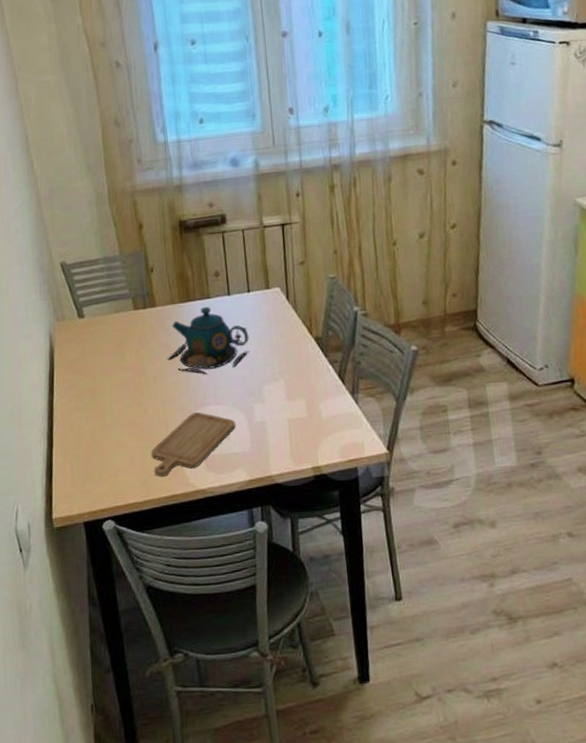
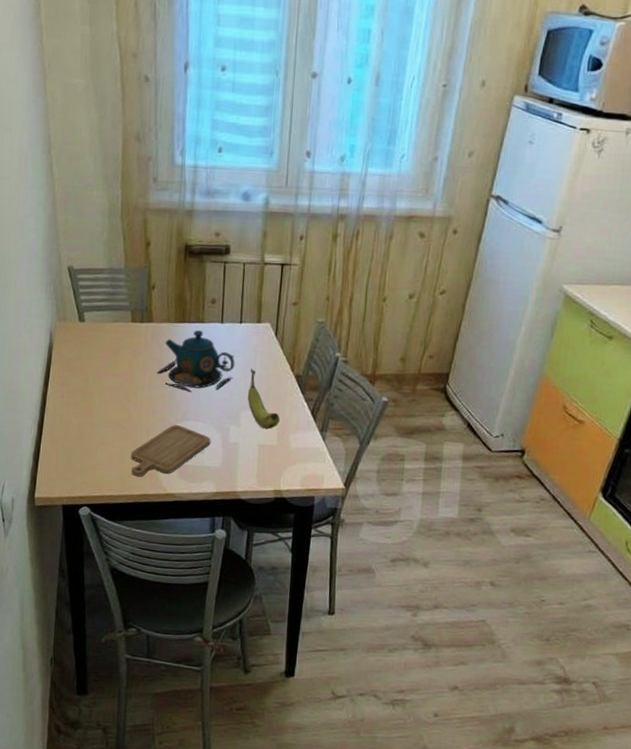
fruit: none [266,337,306,402] -> present [247,367,280,430]

